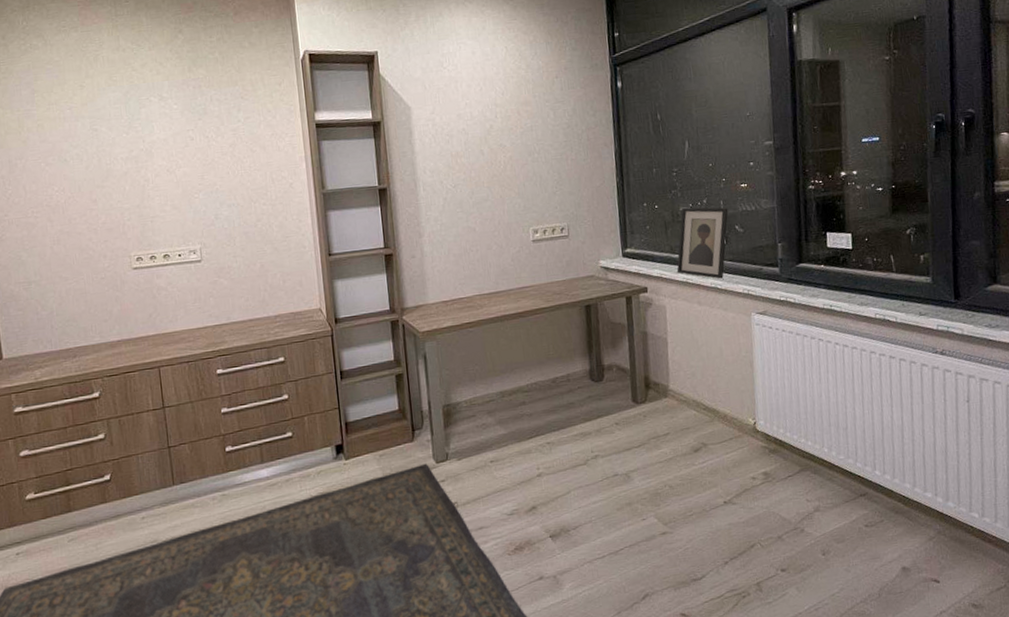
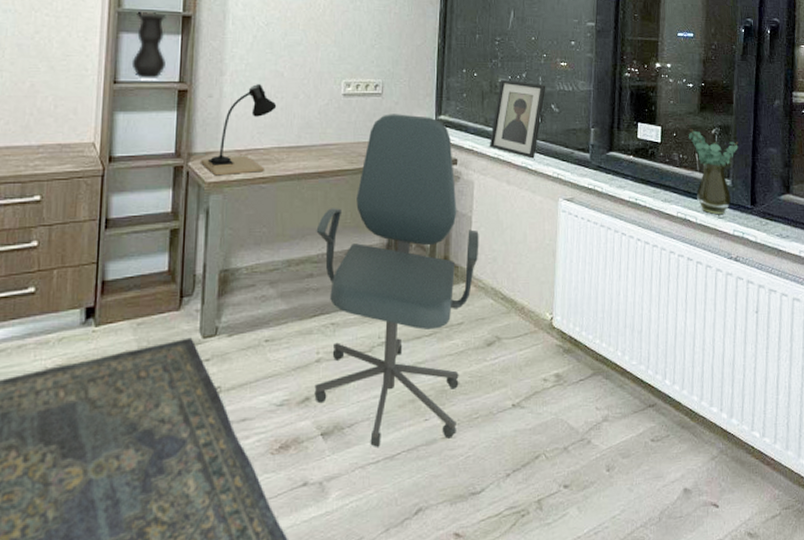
vase: none [339,191,371,249] -> present [131,15,166,78]
desk lamp: none [413,241,473,326] -> present [201,84,277,176]
office chair: none [523,251,677,545] -> present [314,114,479,447]
vase: none [881,232,937,313] -> present [689,129,738,215]

